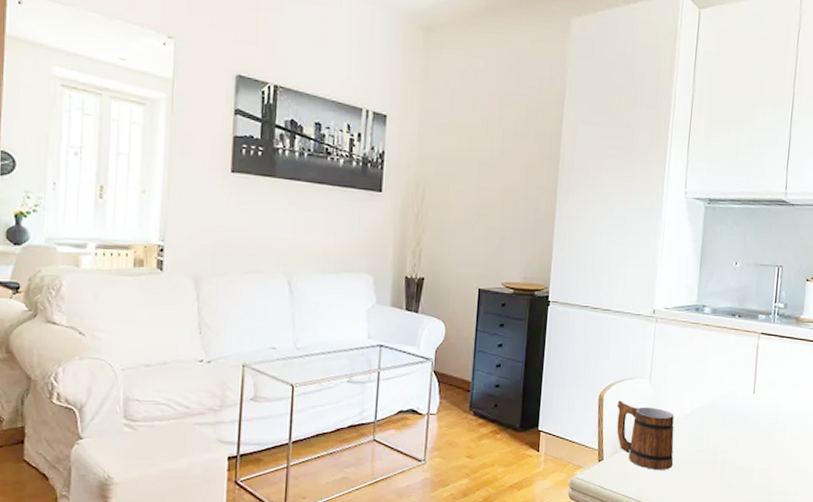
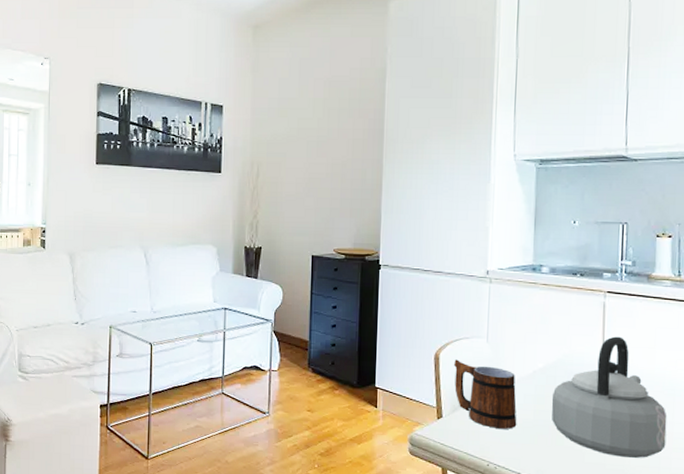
teapot: none [705,377,805,493] -> present [551,336,668,458]

